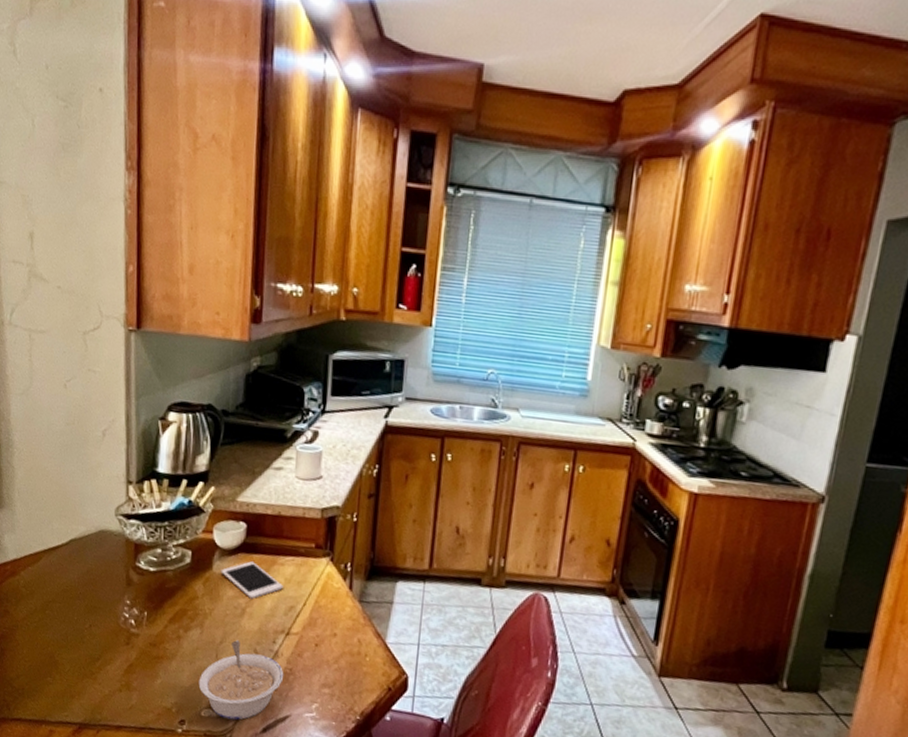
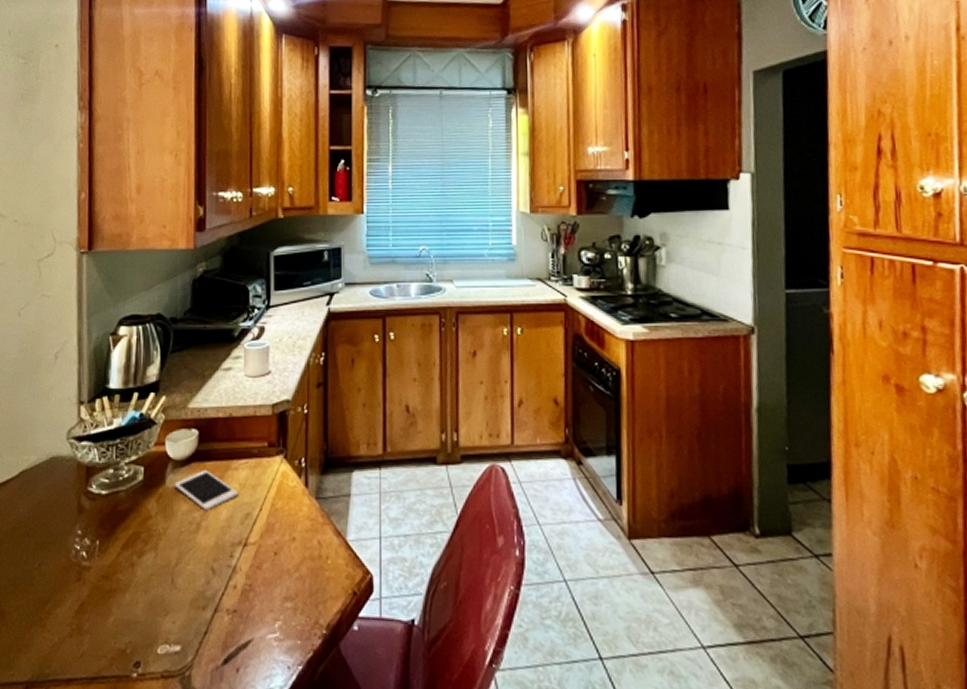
legume: present [198,640,284,720] -> none [154,560,244,654]

